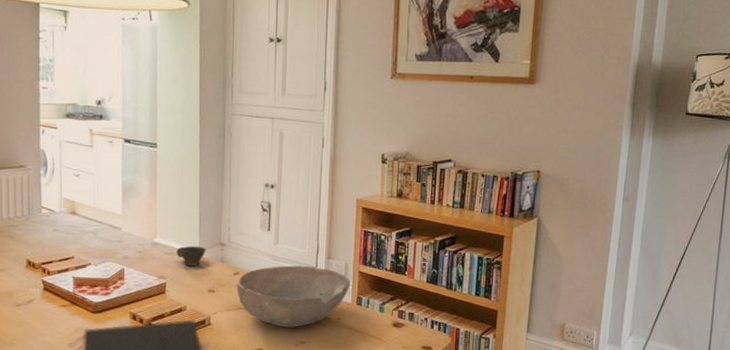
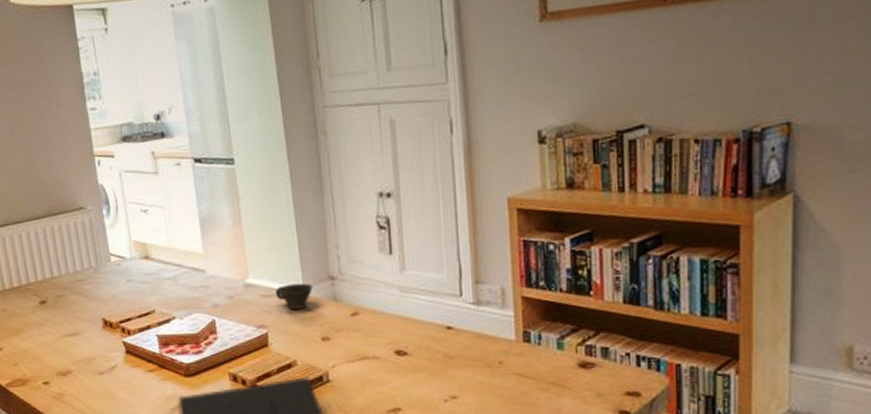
bowl: present [236,265,351,328] -> none [357,295,512,379]

